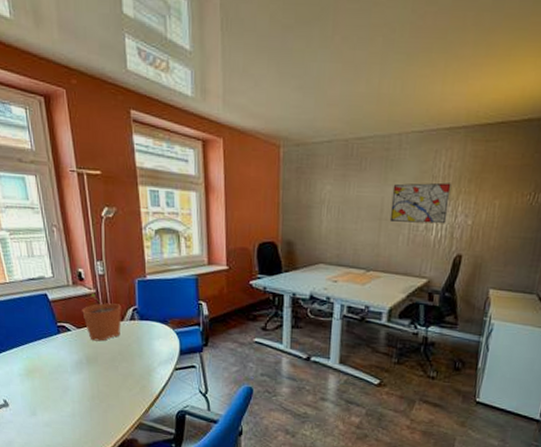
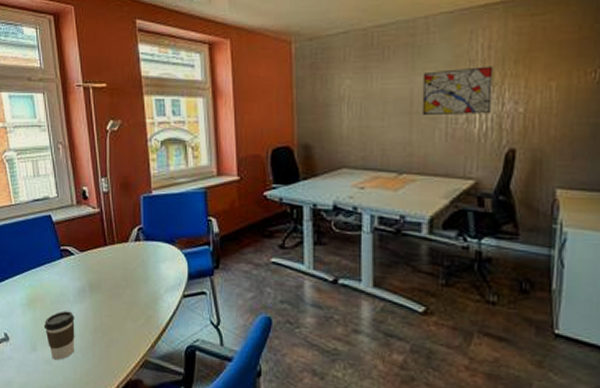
coffee cup: none [42,380,74,424] -> present [43,311,75,361]
plant pot: present [82,293,121,342] -> none [86,212,126,266]

